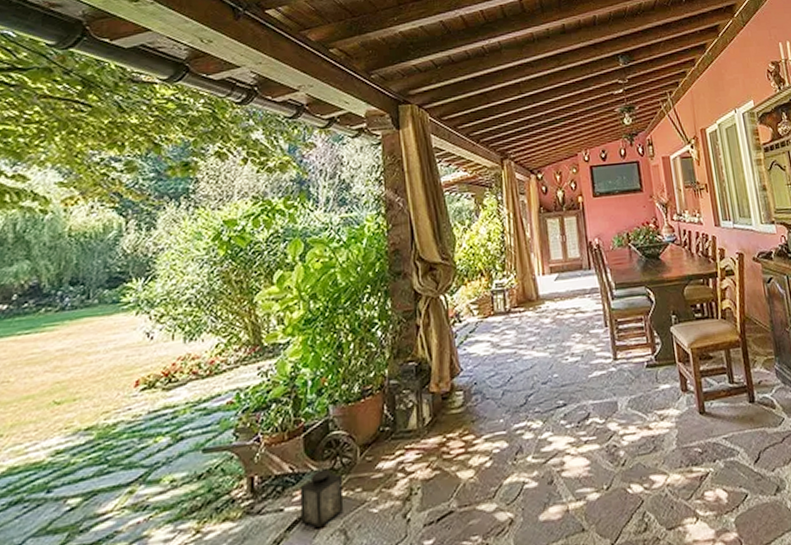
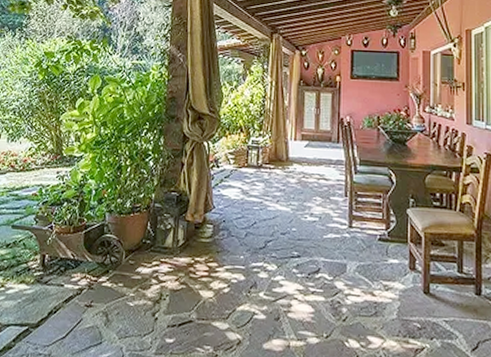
lantern: present [300,442,344,529] -> none [75,241,110,307]

